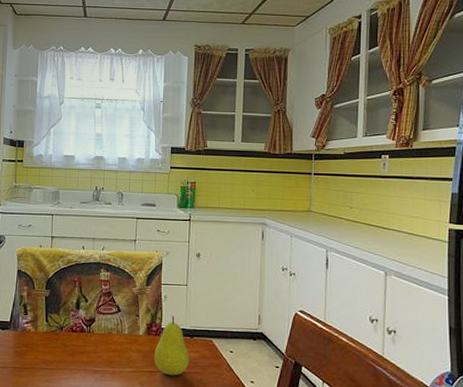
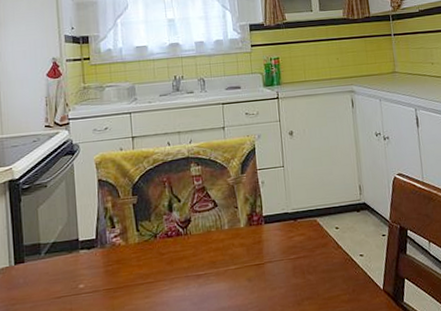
fruit: present [154,316,189,376] -> none [258,201,296,265]

